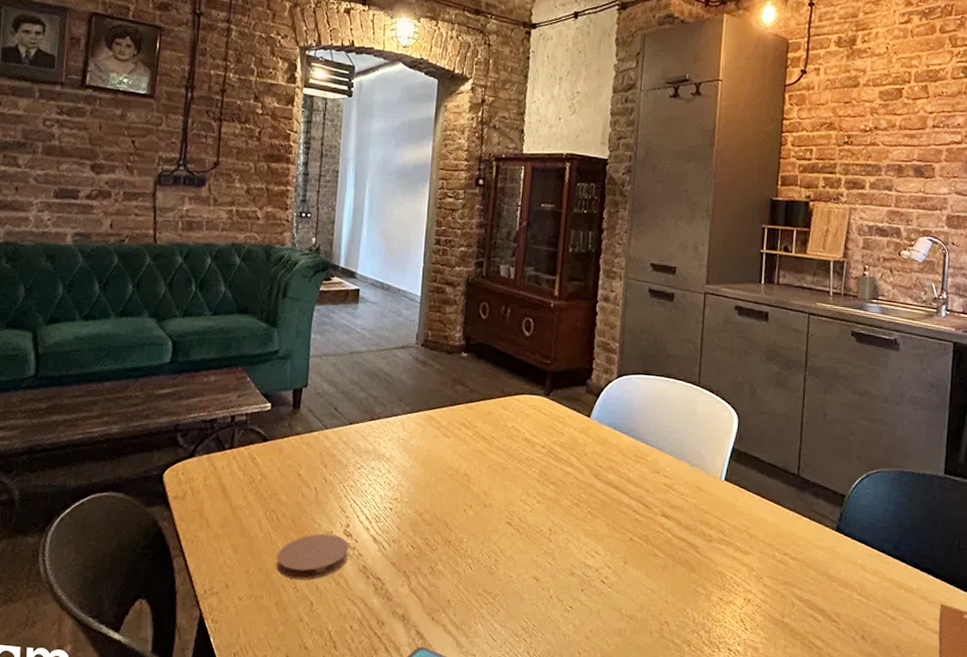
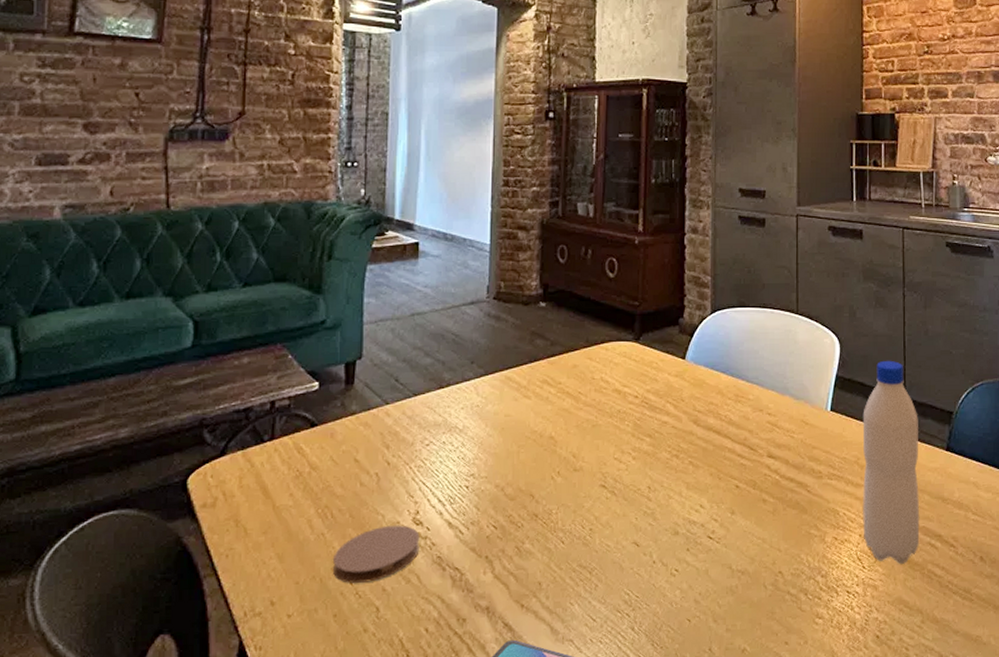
water bottle: none [748,439,810,631] -> present [862,360,920,564]

